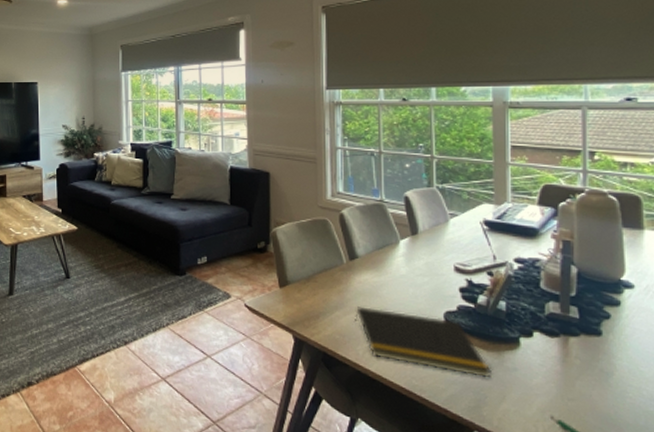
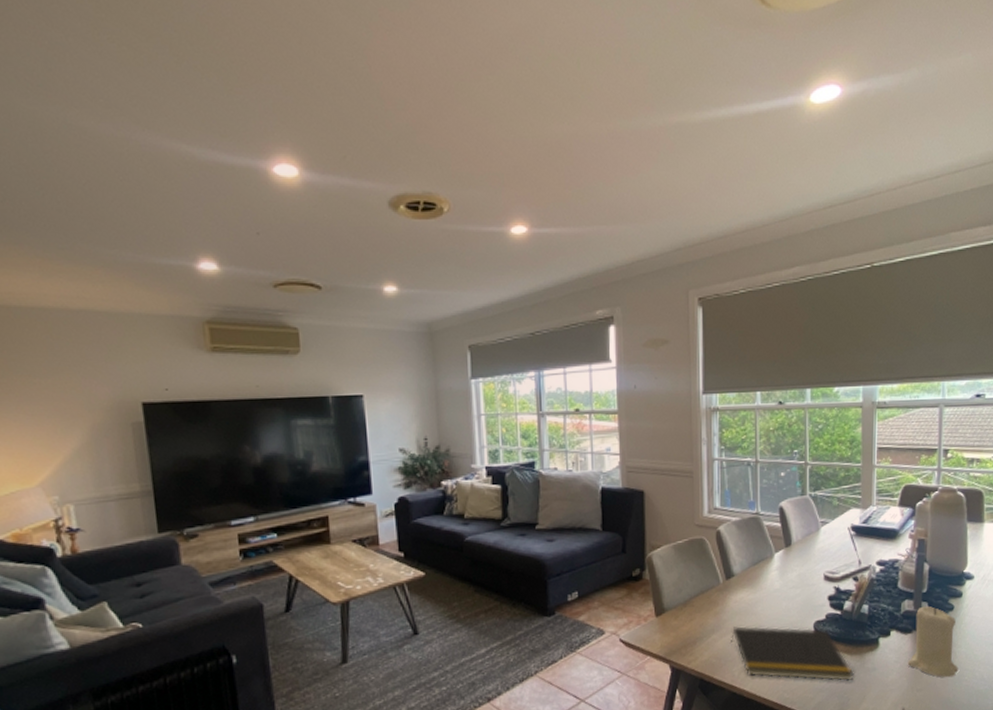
candle: none [555,310,620,392] -> present [907,605,959,678]

